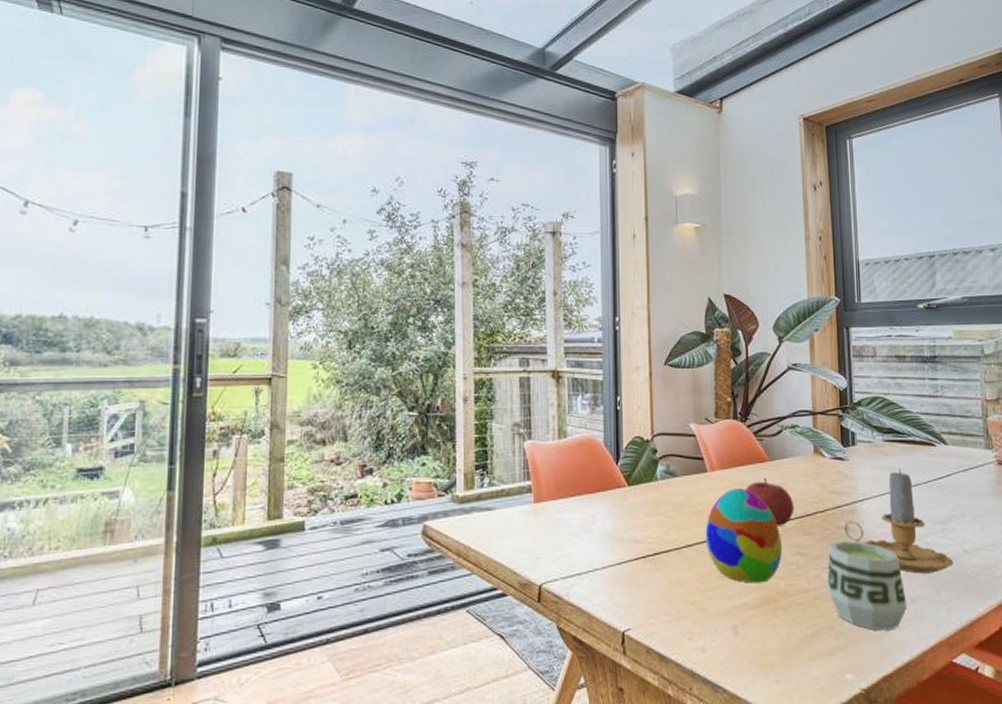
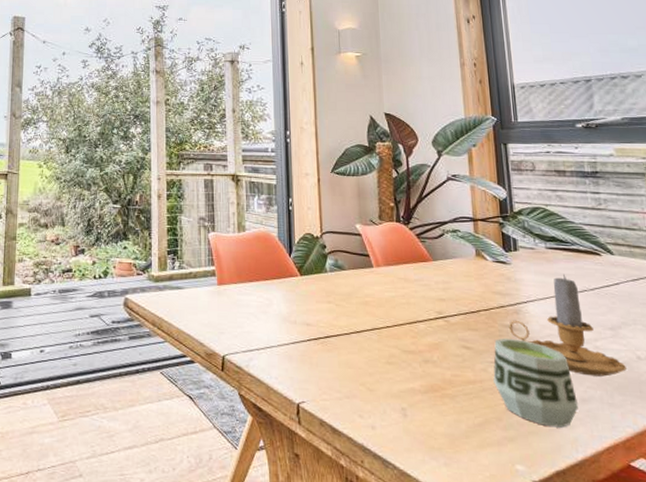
decorative egg: present [705,487,782,583] -> none [372,283,448,371]
fruit: present [745,477,795,526] -> none [409,275,459,321]

